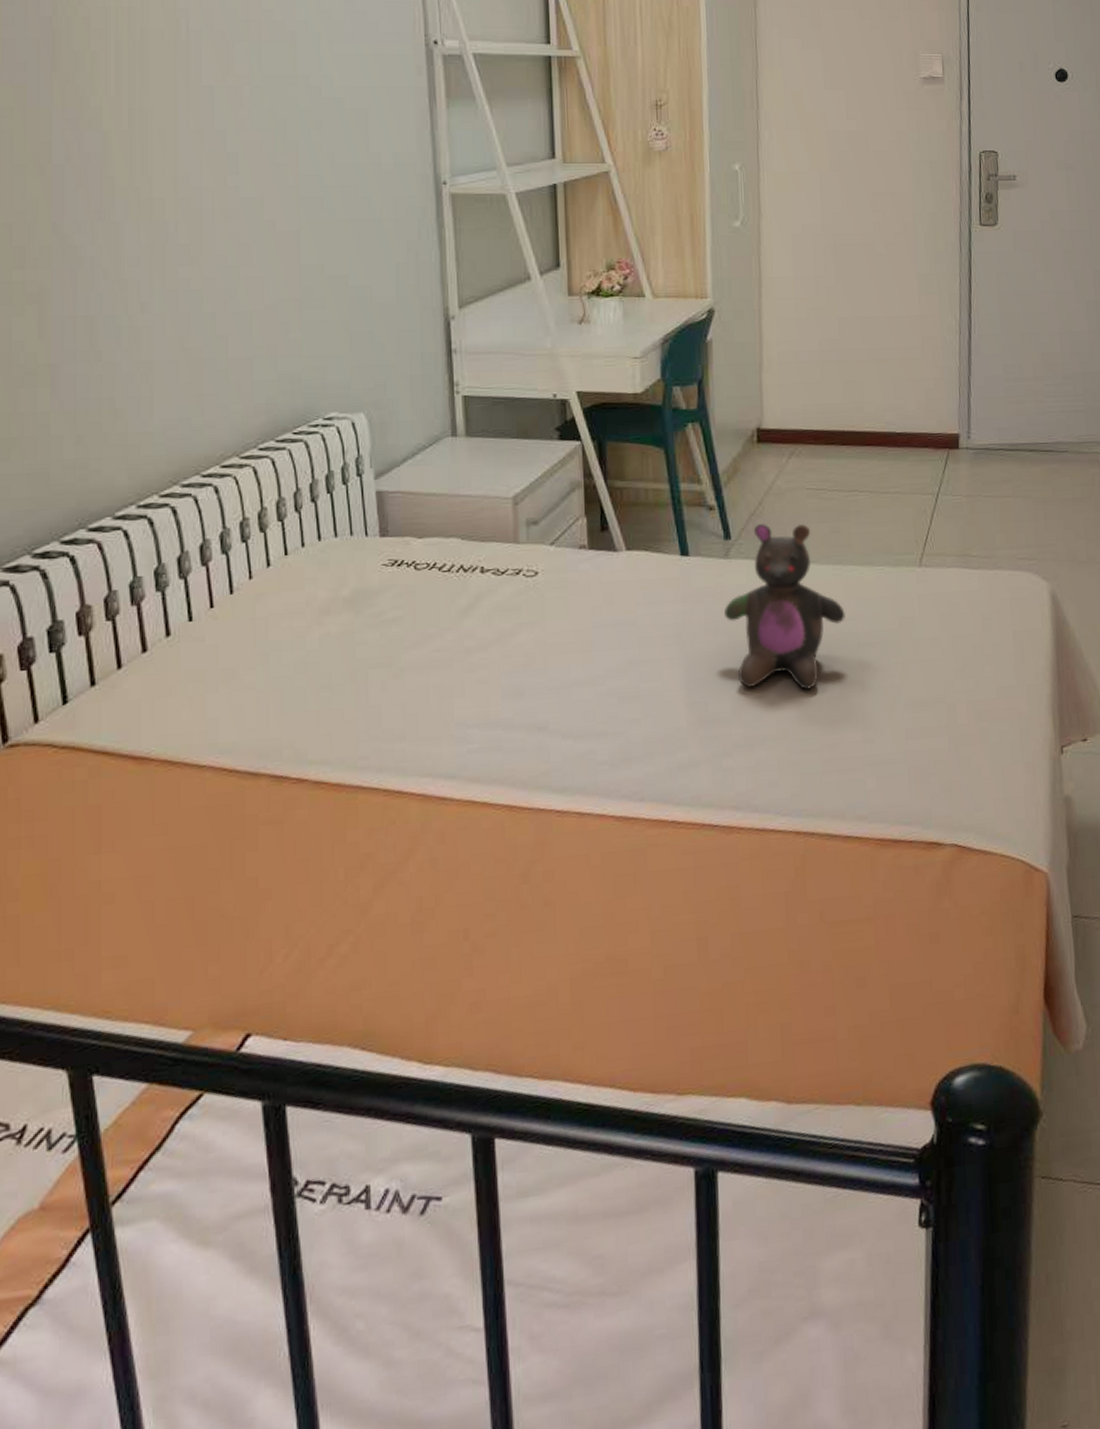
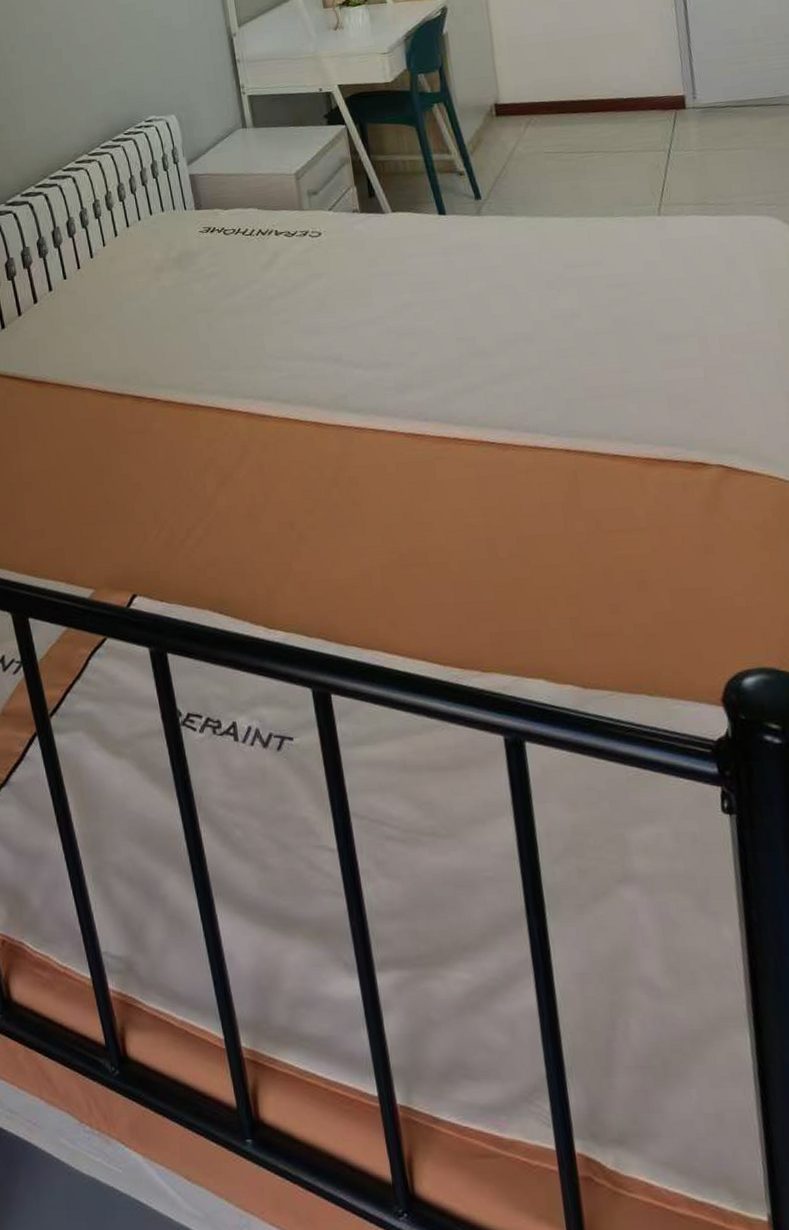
stuffed bear: present [723,523,845,690] -> none [481,183,593,326]

